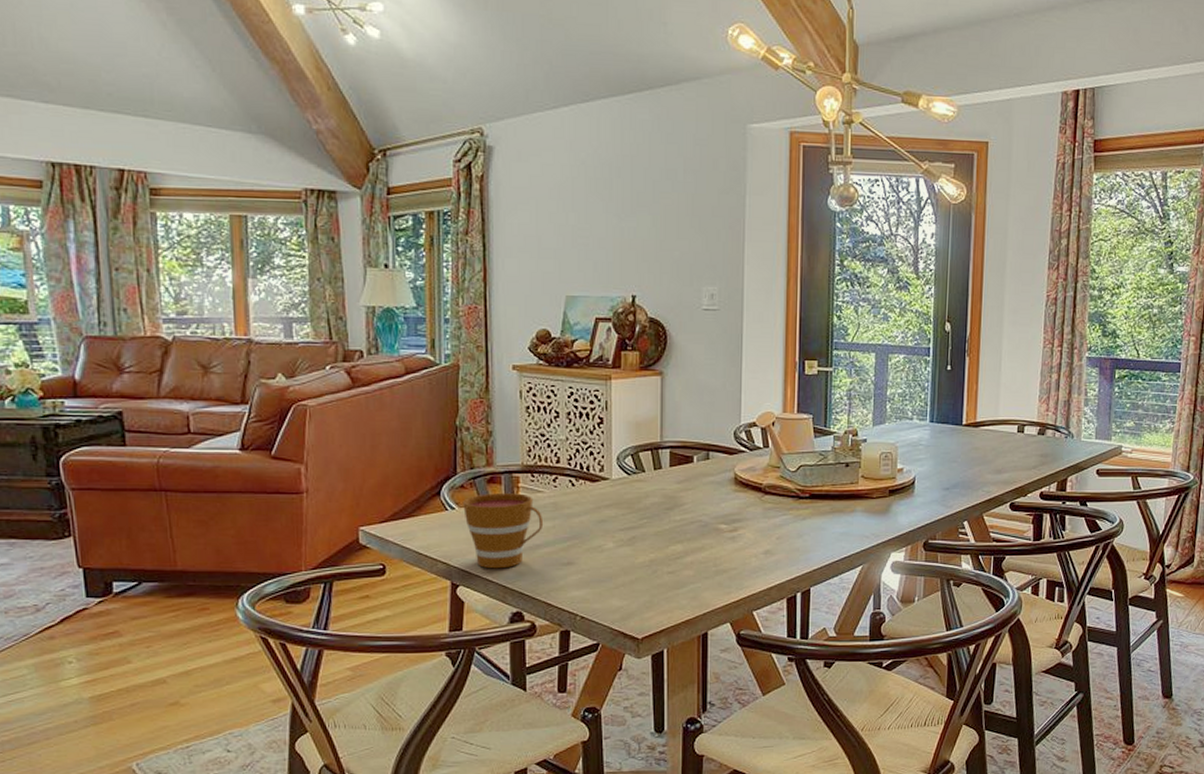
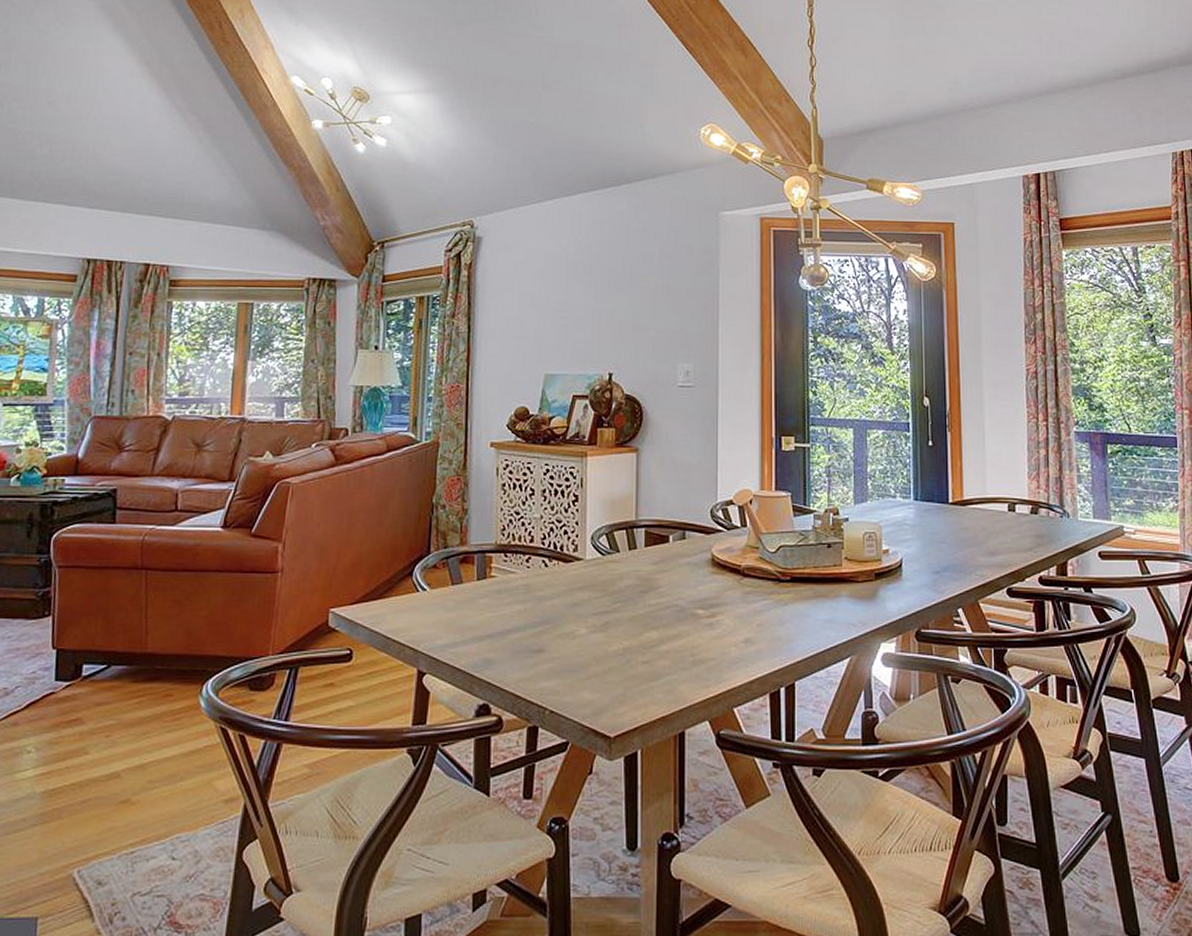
cup: present [462,493,544,569] -> none [433,574,515,656]

